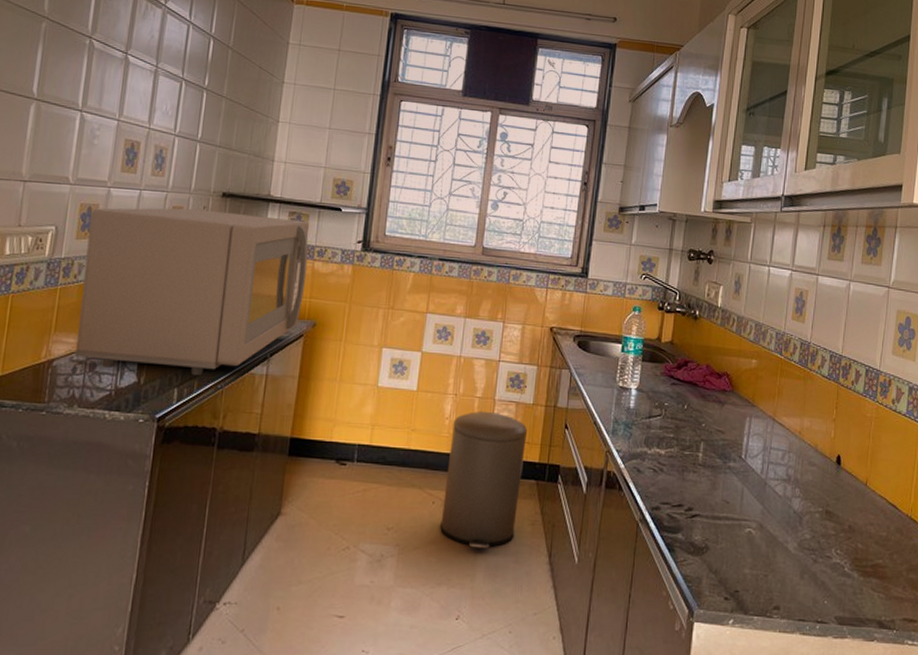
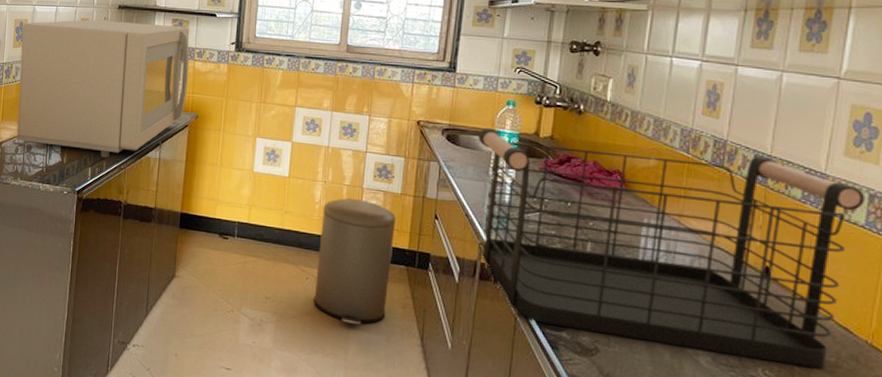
dish rack: none [606,333,907,543] -> present [477,127,866,368]

